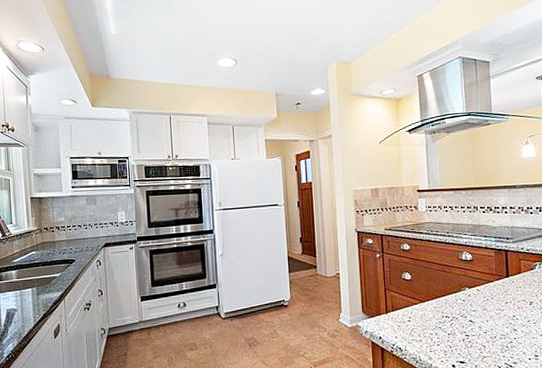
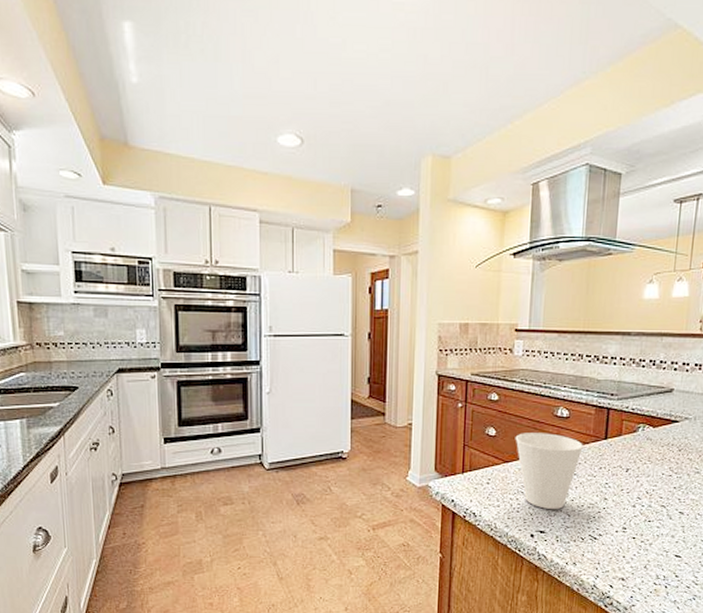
cup: none [428,274,490,341] -> present [515,433,584,509]

